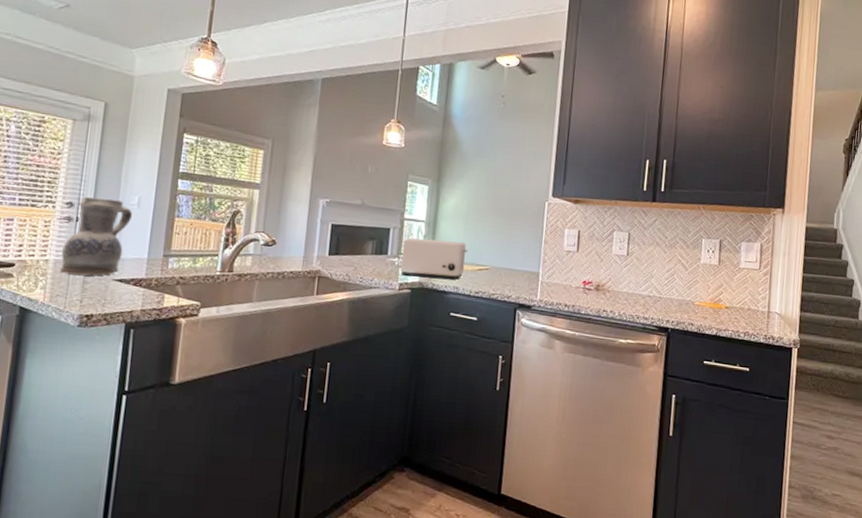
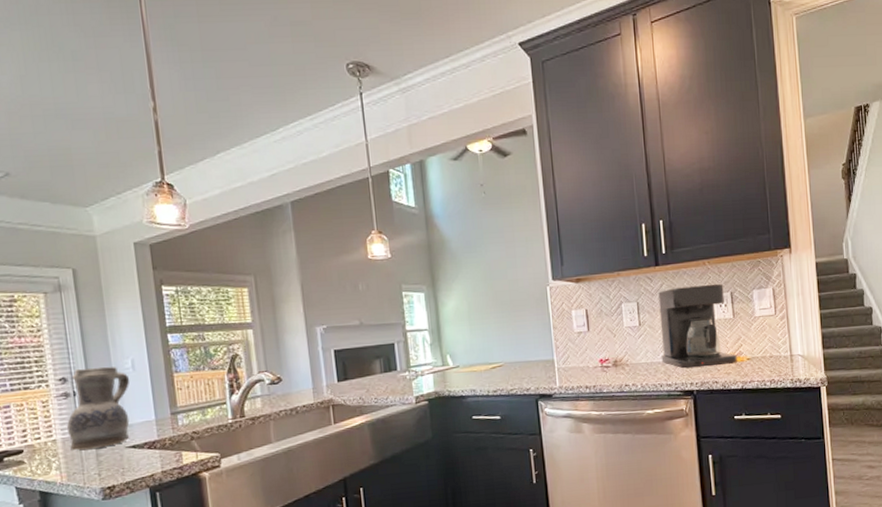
toaster: present [400,237,468,280] -> none [410,344,478,388]
coffee maker: none [643,226,716,309] -> present [658,284,737,369]

